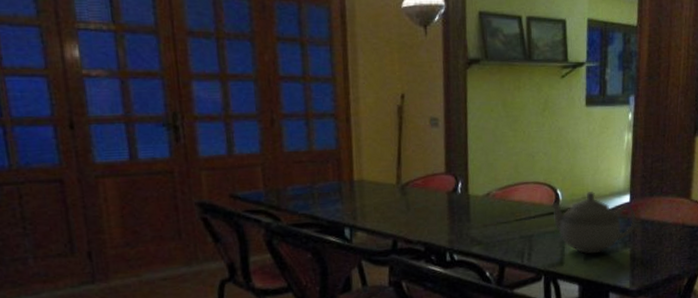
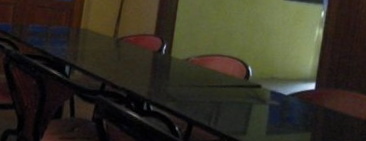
teapot: present [551,192,636,254] -> none [241,73,320,131]

